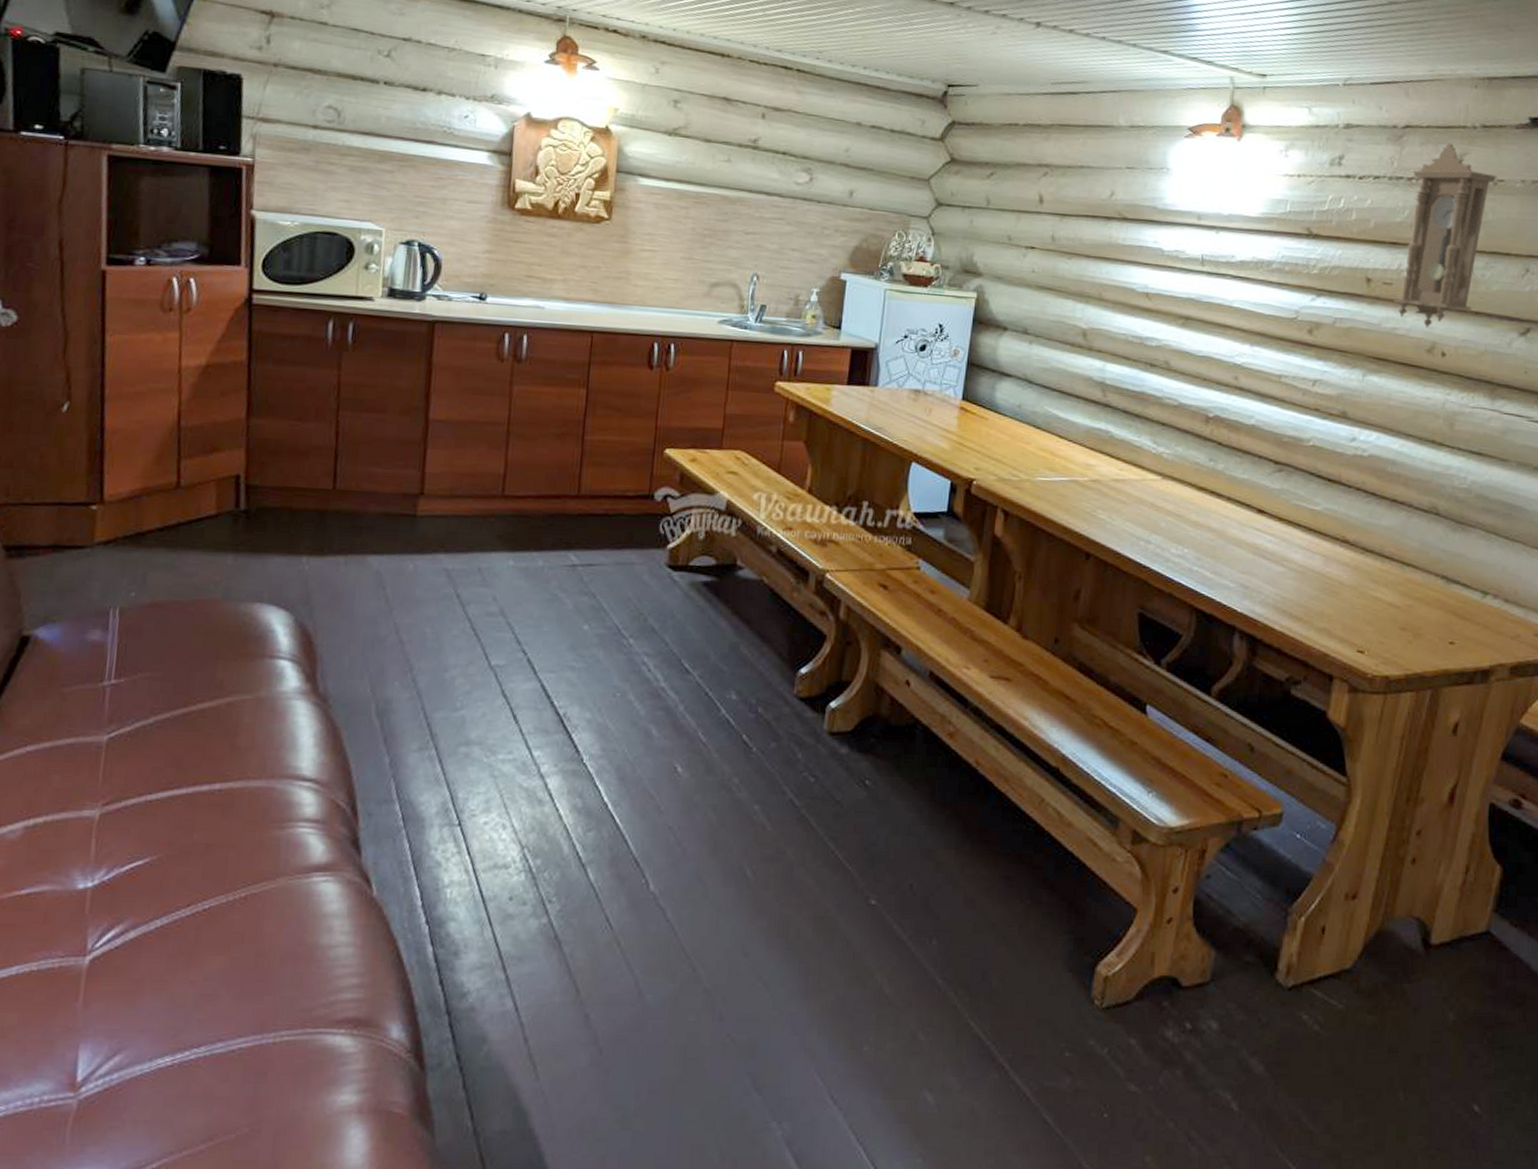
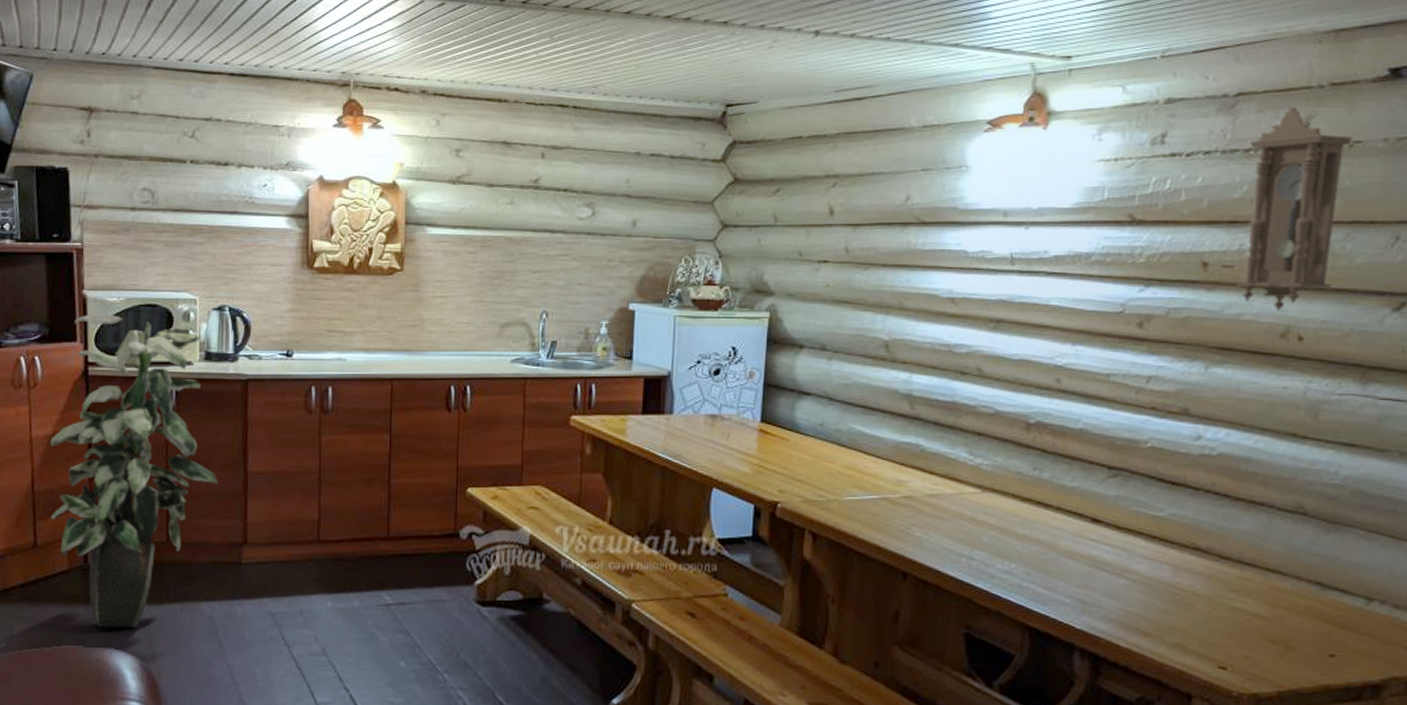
indoor plant: none [198,237,396,581] -> present [50,314,218,628]

